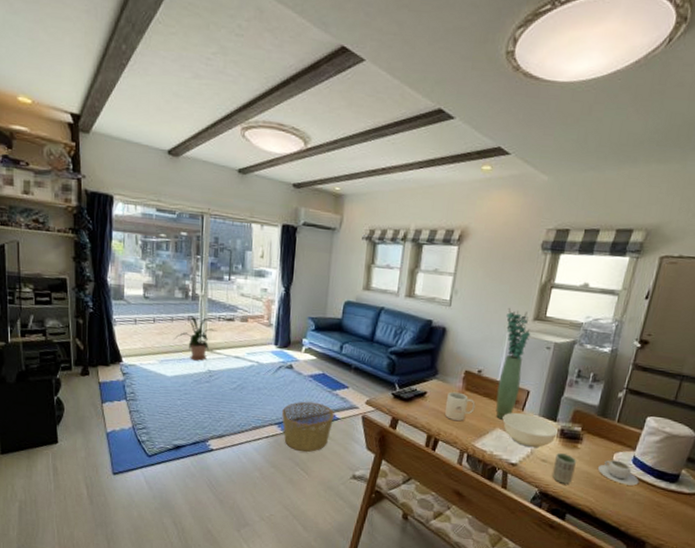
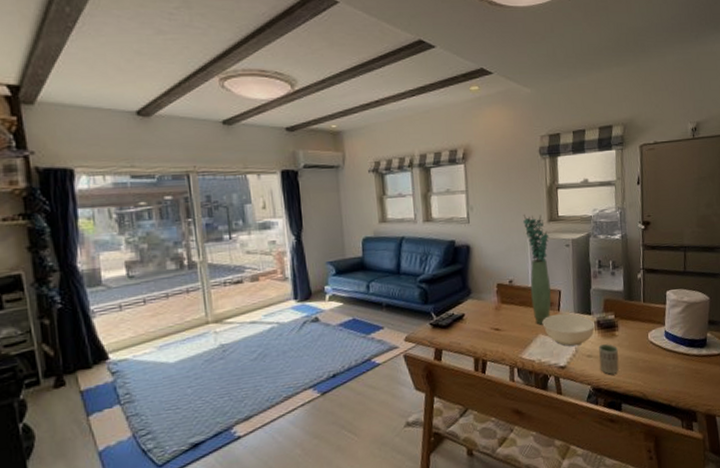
house plant: present [174,315,218,361] -> none [172,286,225,338]
basket: present [281,401,335,452] -> none [314,352,375,412]
mug: present [444,391,476,422] -> none [484,307,515,337]
teacup: present [597,460,640,486] -> none [637,338,676,361]

